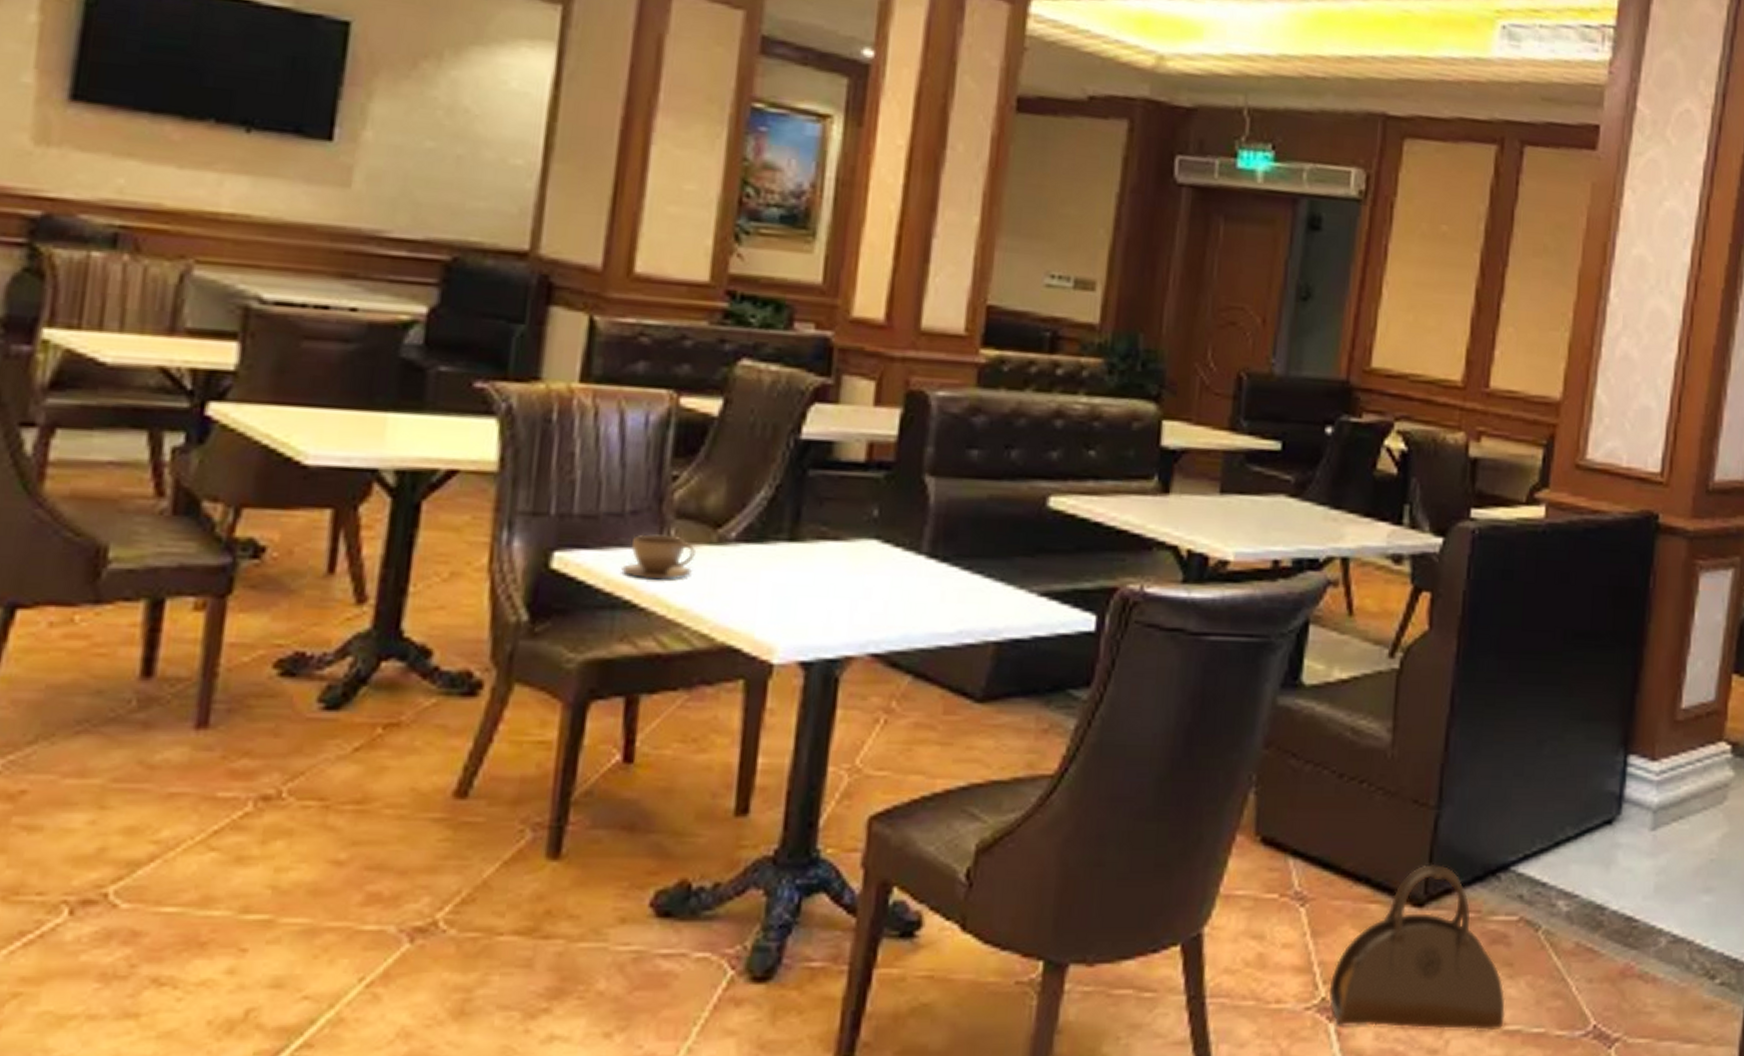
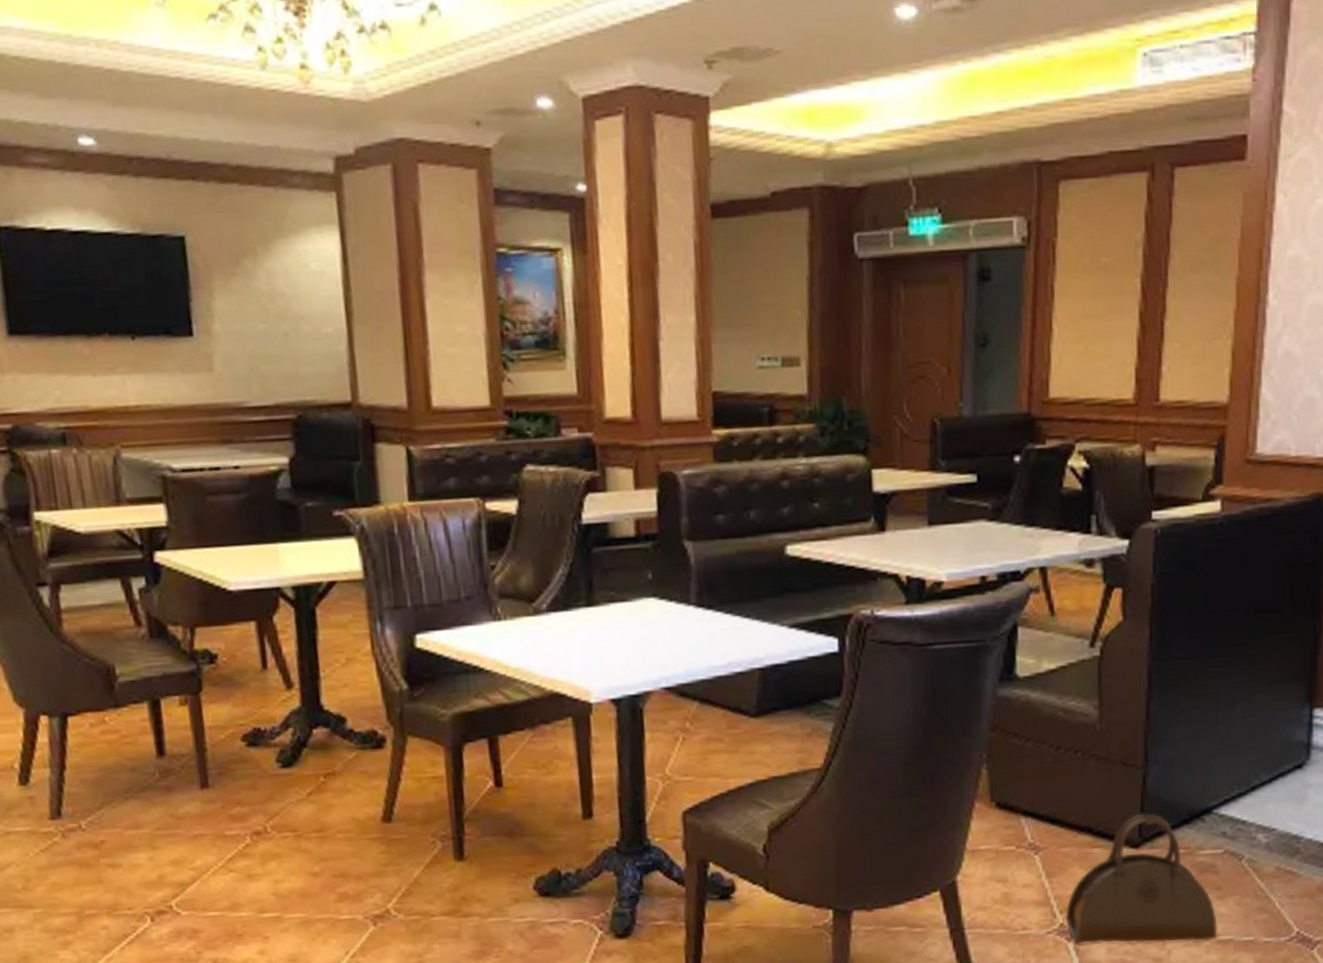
teacup: present [621,534,695,579] -> none [467,612,519,648]

